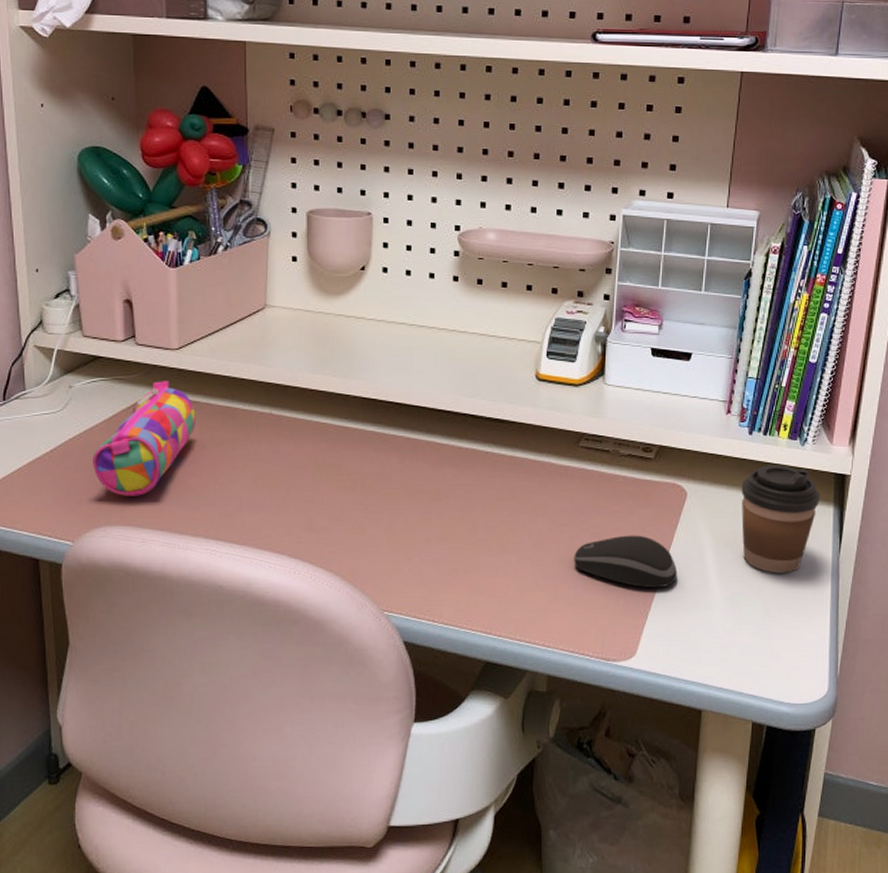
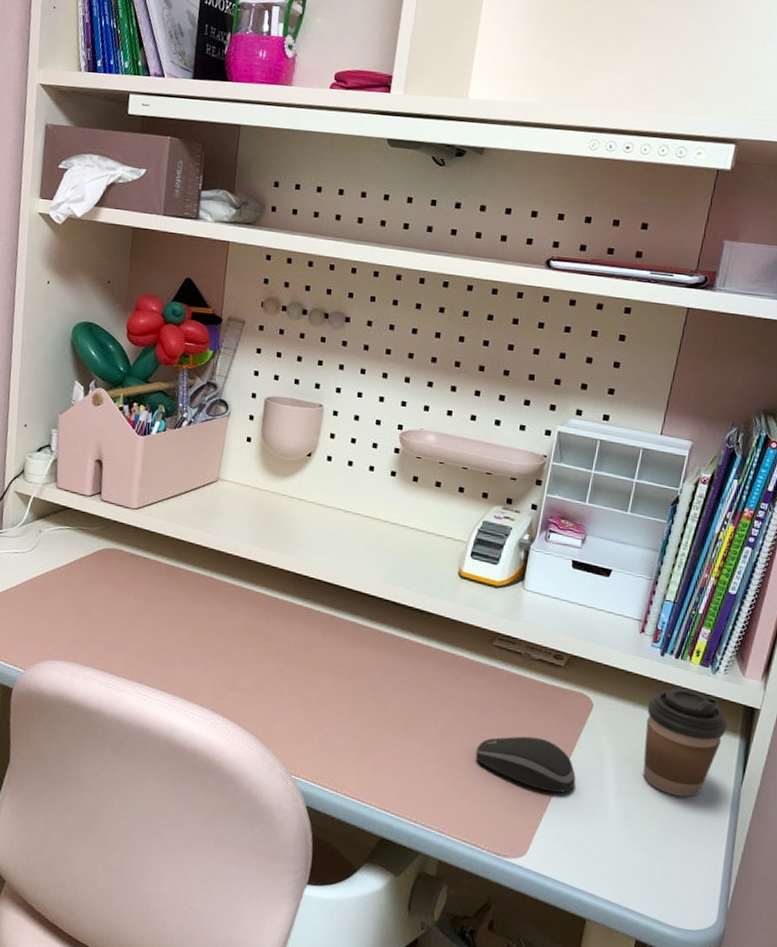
pencil case: present [93,381,196,496] -> none [50,535,145,637]

